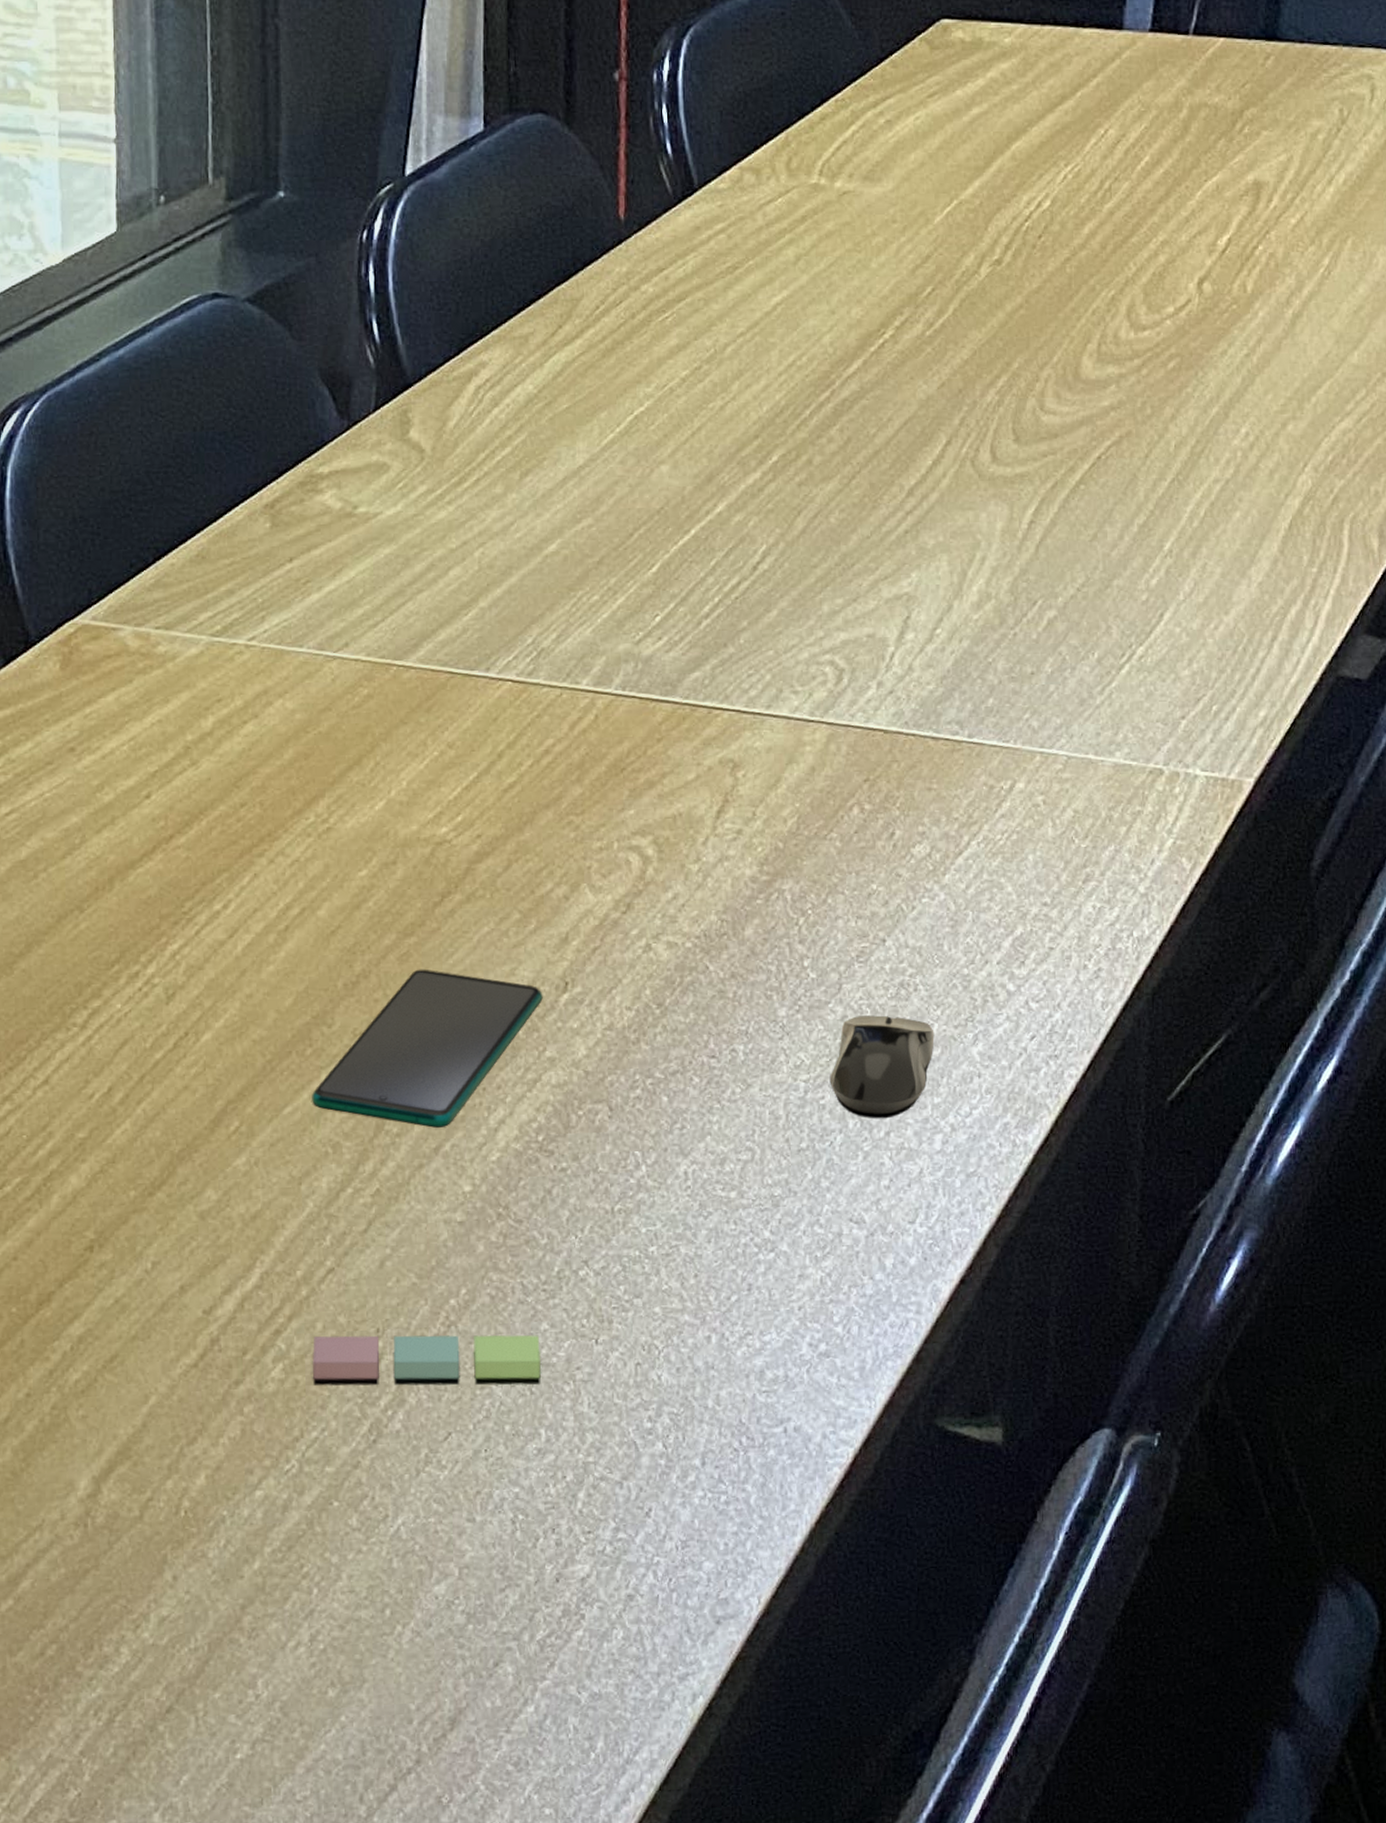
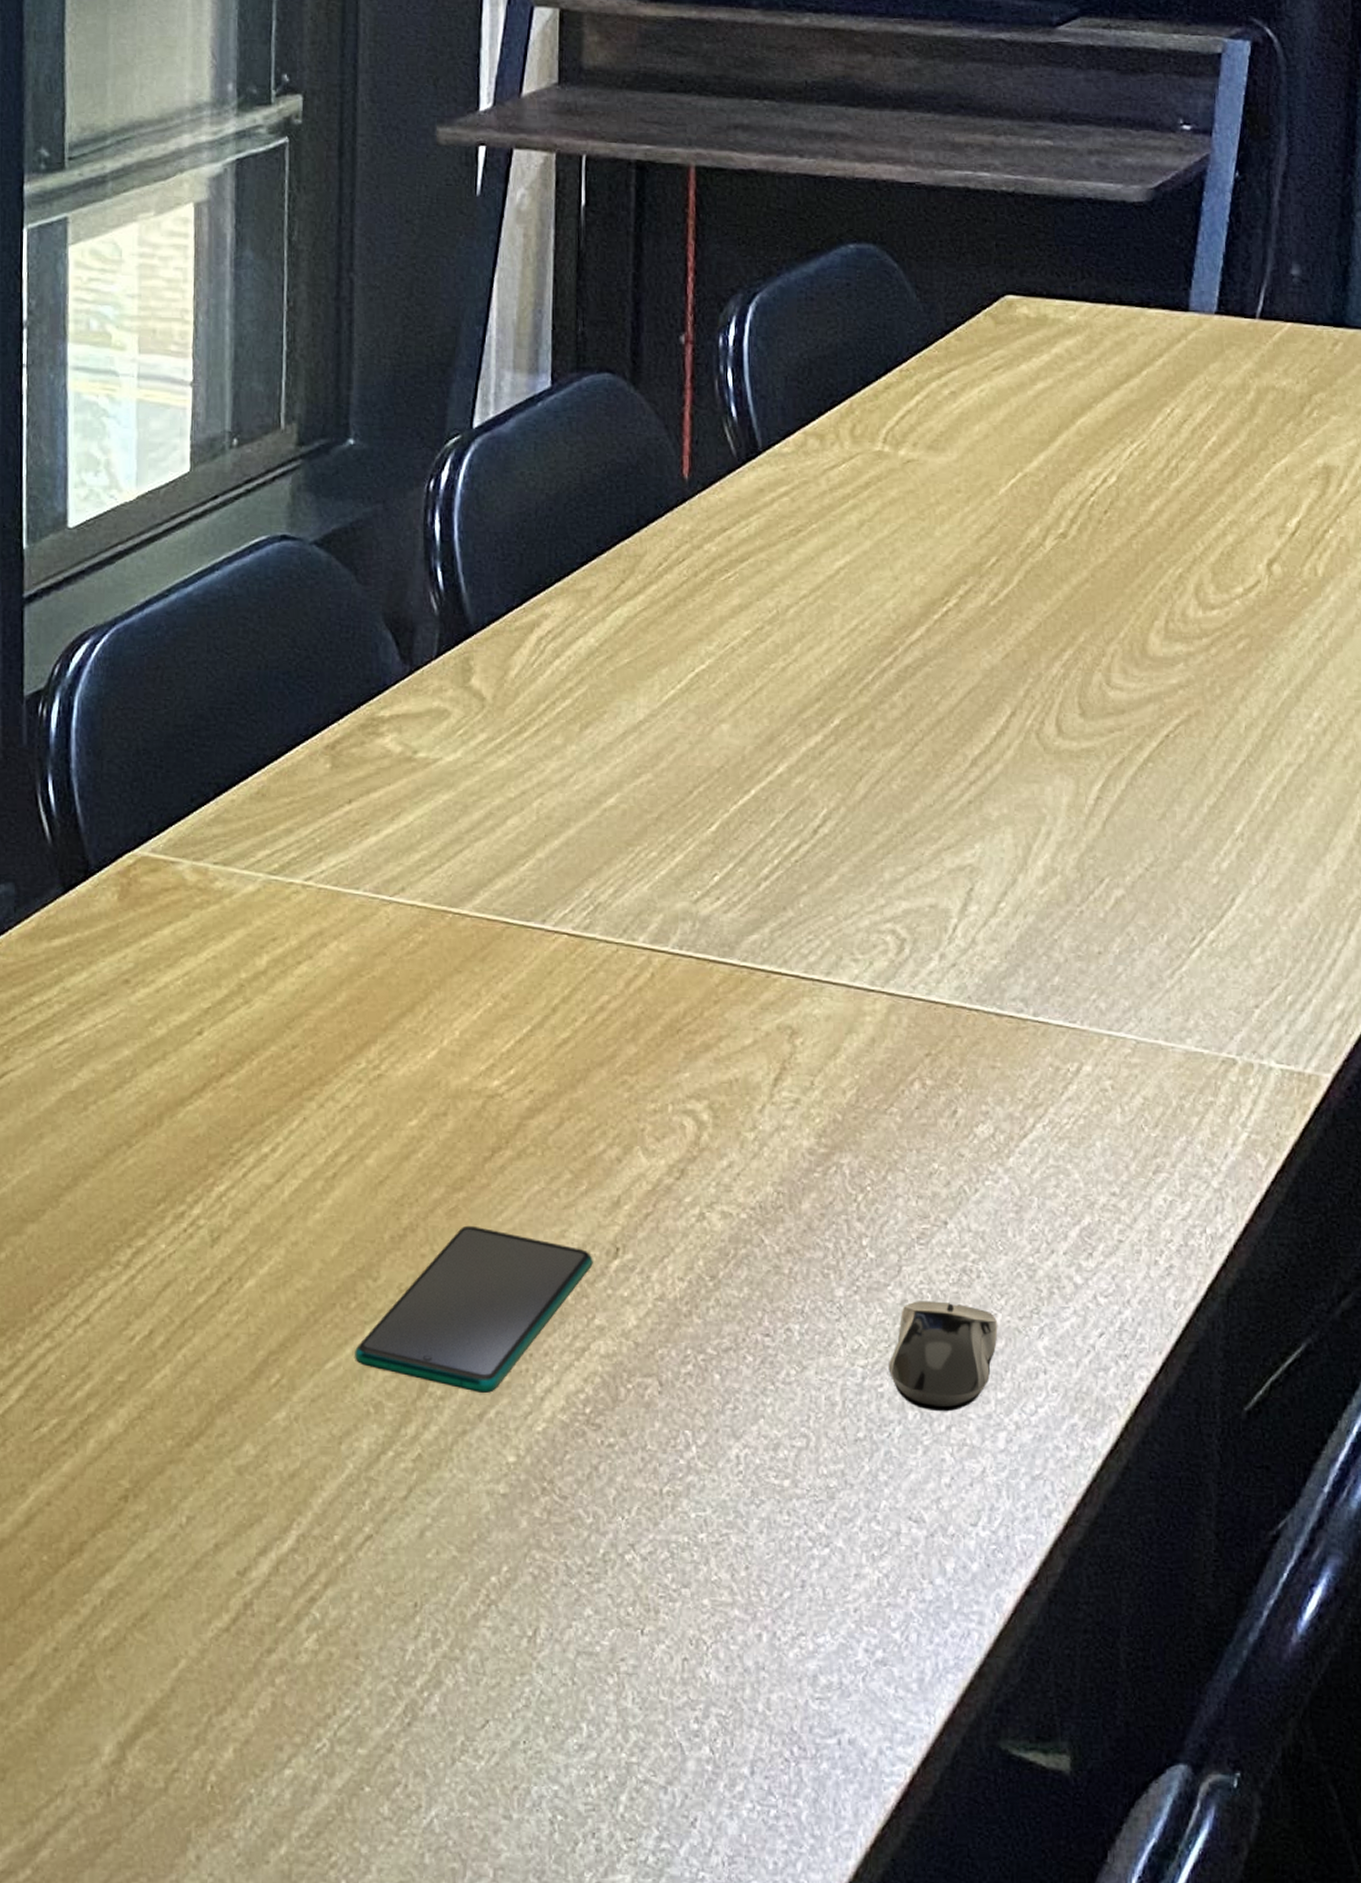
sticky notes: present [313,1335,541,1386] -> none [348,1606,583,1675]

